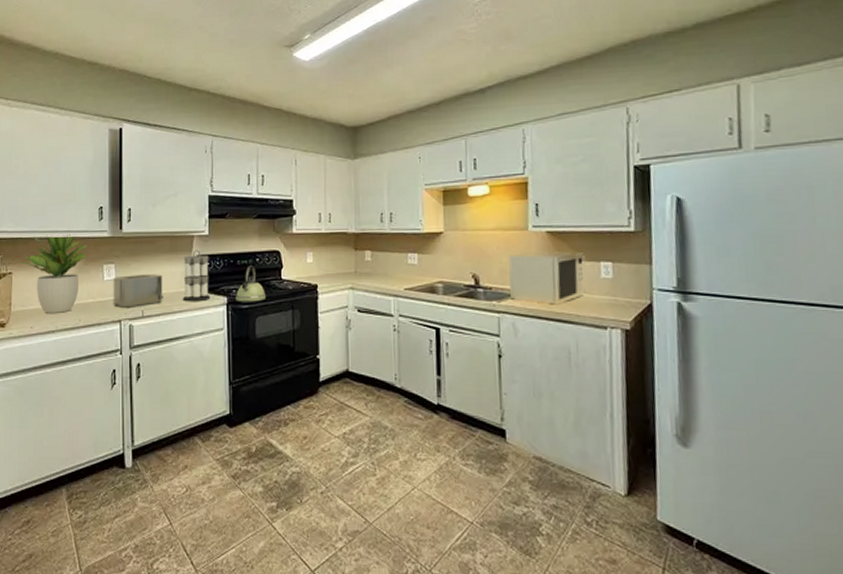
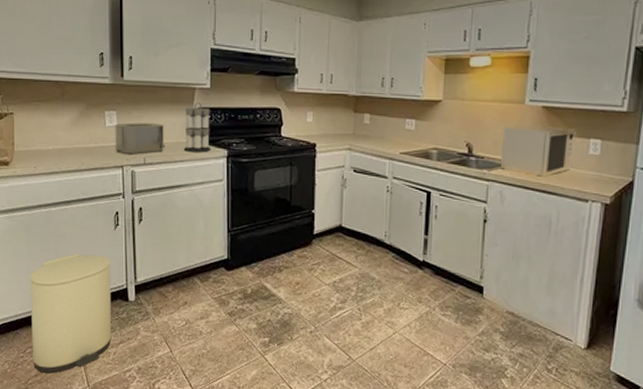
potted plant: present [17,234,87,313] -> none [18,78,89,155]
pedal bin: none [21,417,107,557] -> present [29,253,112,374]
kettle: present [235,266,267,302] -> none [235,121,266,157]

